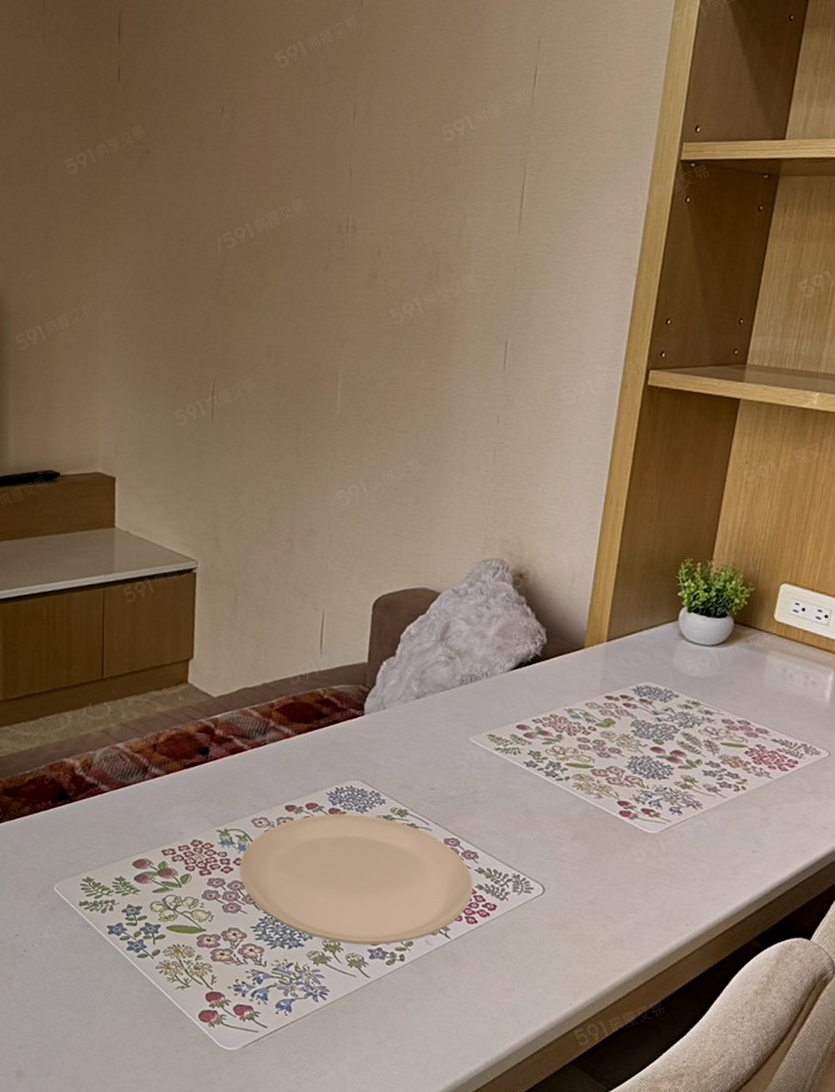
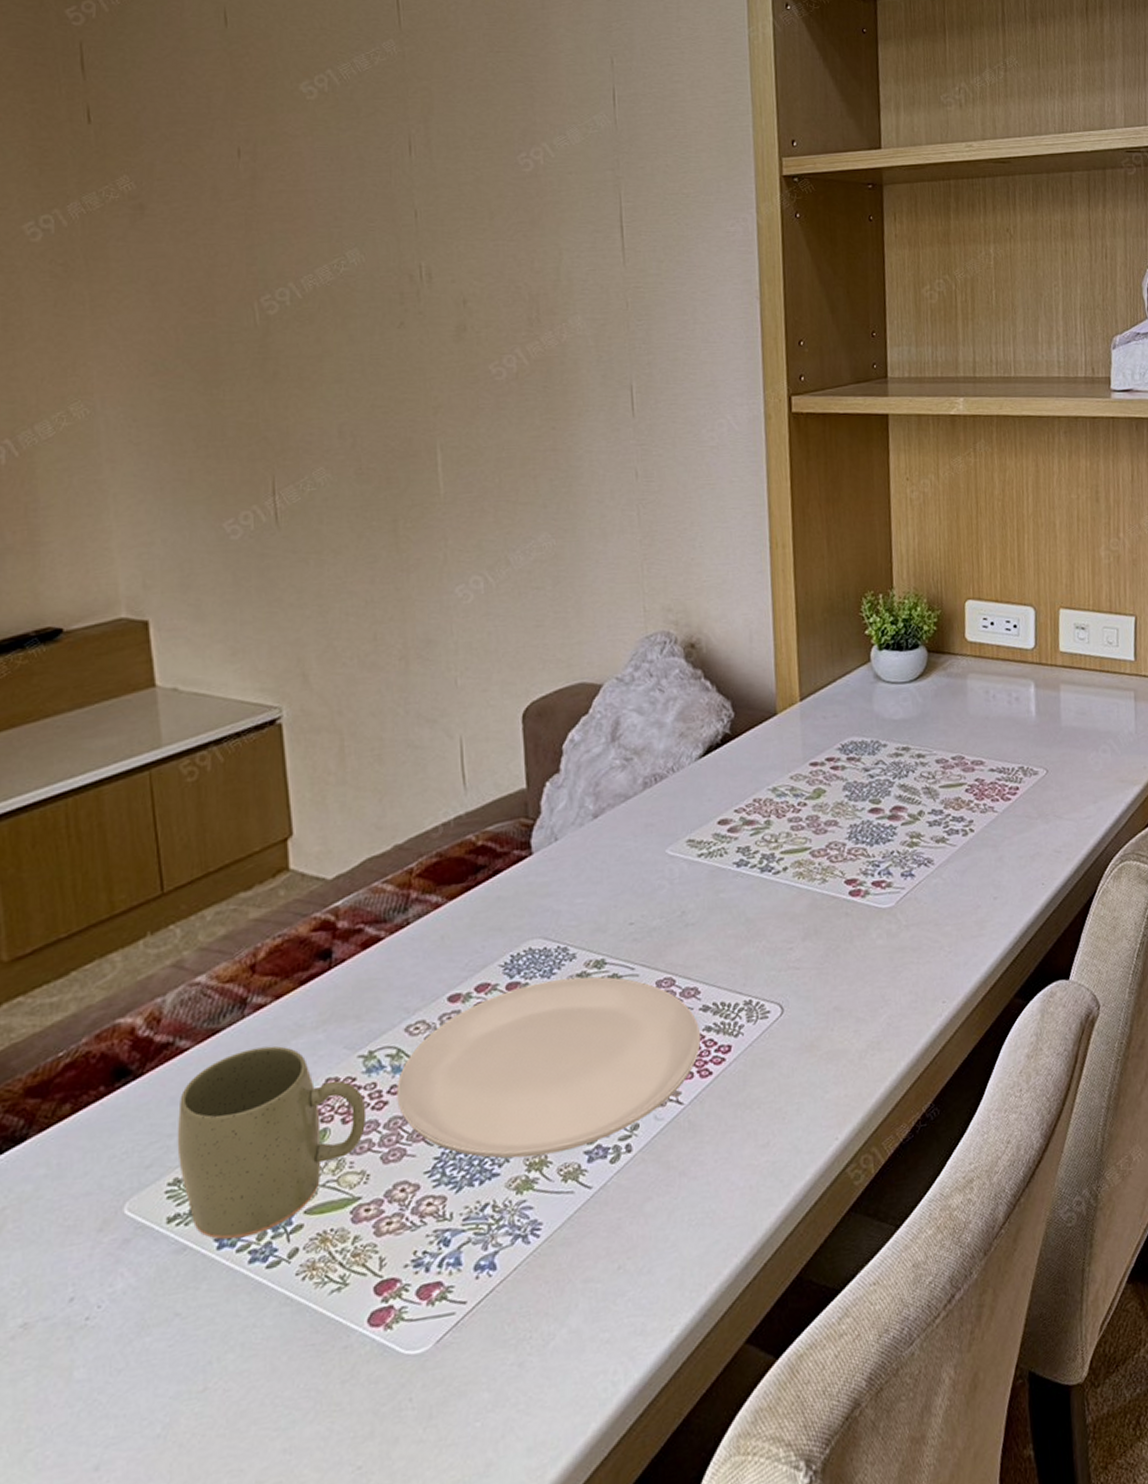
mug: none [91,803,218,932] -> present [177,1046,367,1240]

